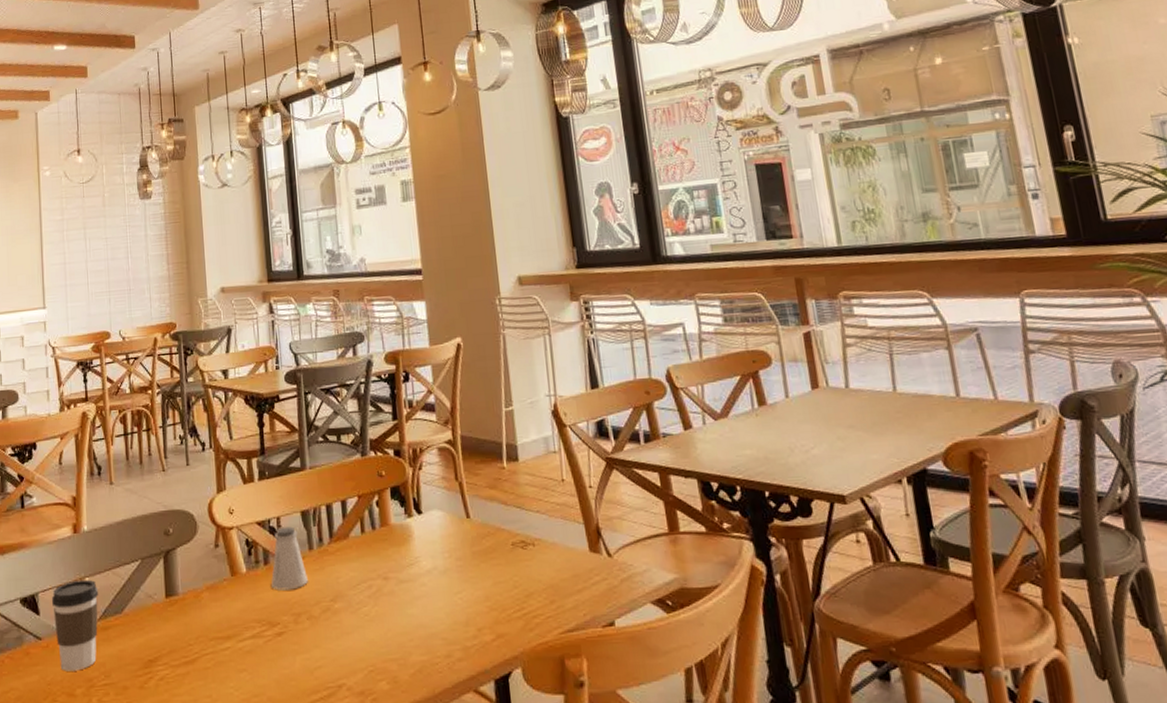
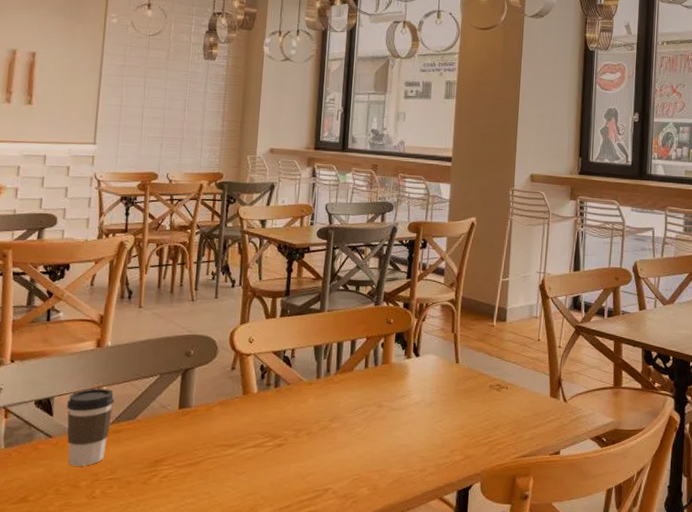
saltshaker: present [271,526,308,591] -> none [279,357,312,410]

